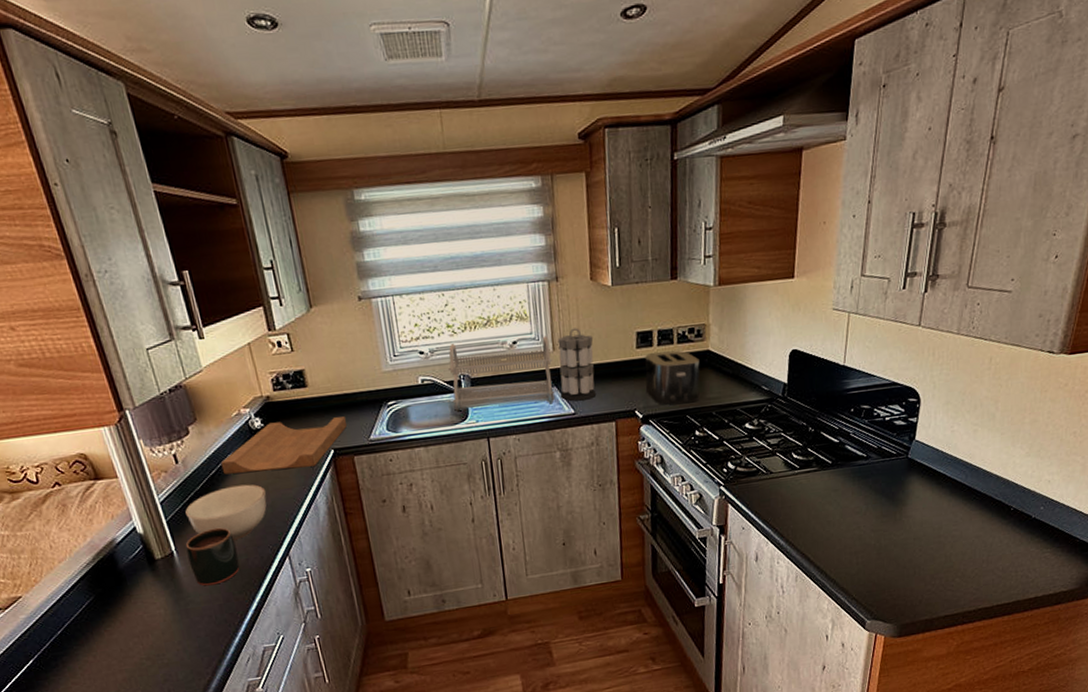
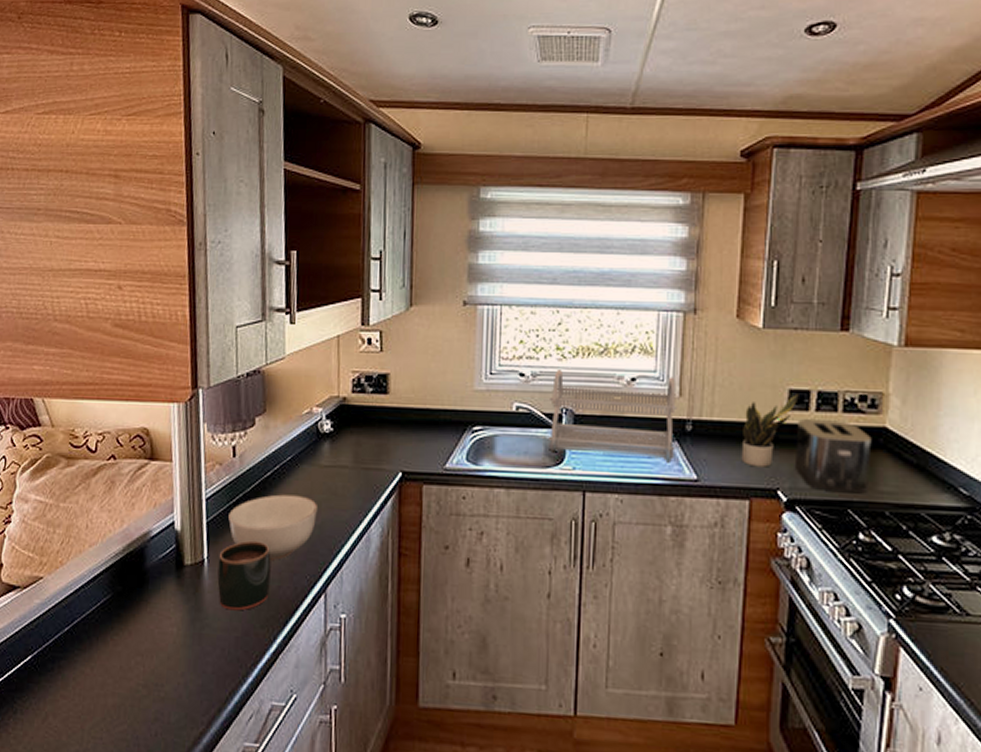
cutting board: present [220,416,347,475] -> none [278,428,422,488]
spice rack: present [557,328,597,401] -> none [682,372,732,465]
potted plant: none [605,333,644,396] -> present [741,393,799,468]

